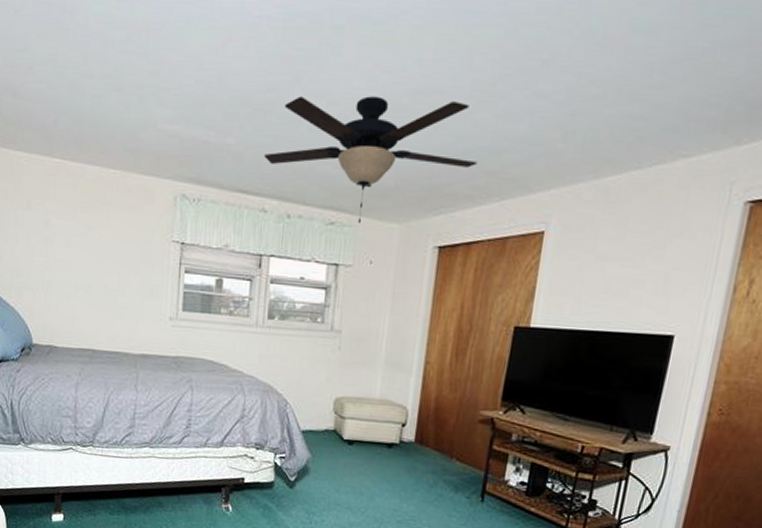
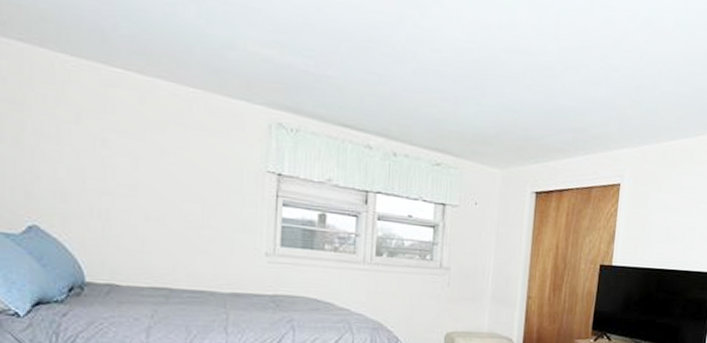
ceiling fan: present [264,96,477,223] -> none [368,38,566,166]

